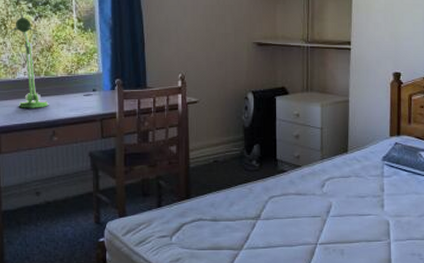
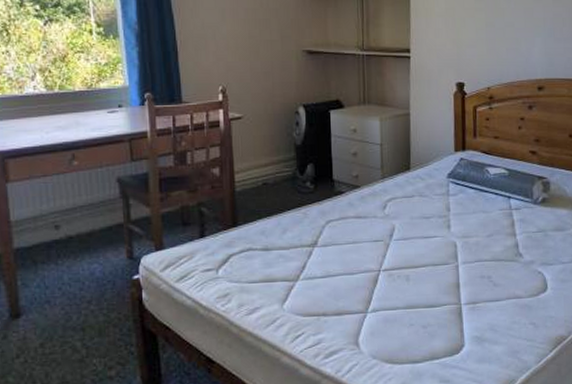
desk lamp: present [10,8,49,108] -> none [14,11,66,129]

